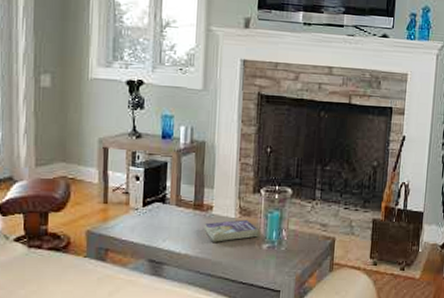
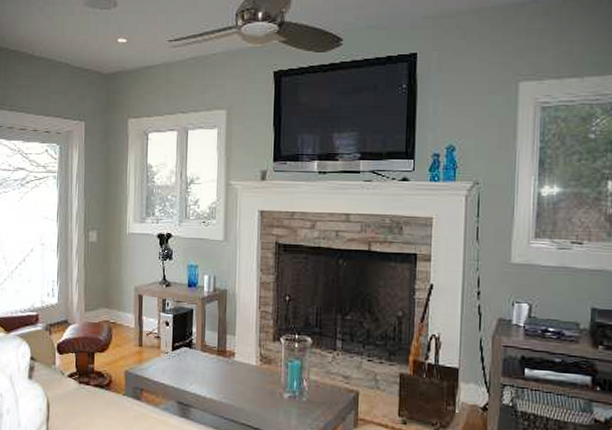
book: present [204,219,259,242] -> none [227,367,280,389]

